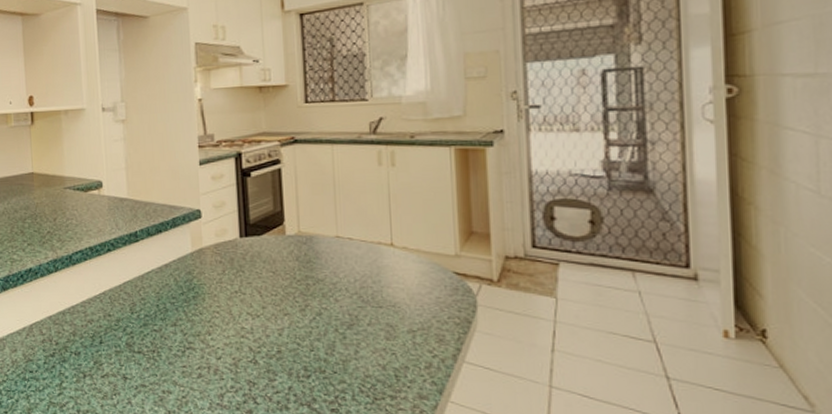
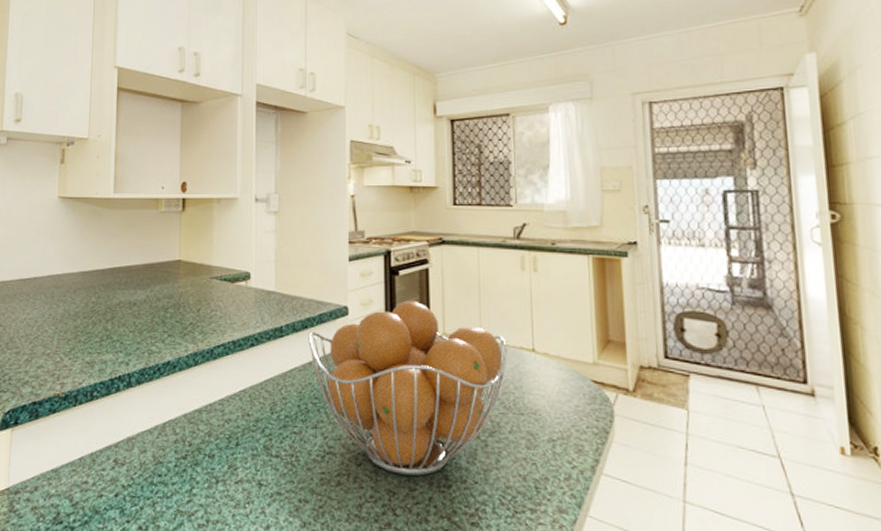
fruit basket: none [163,201,366,367] -> present [308,300,509,476]

